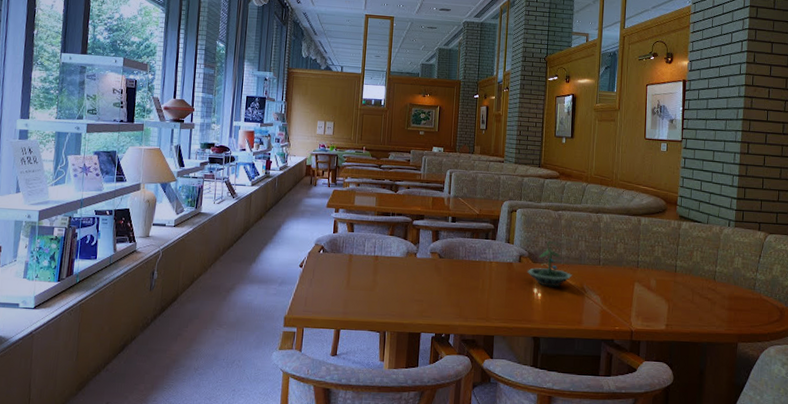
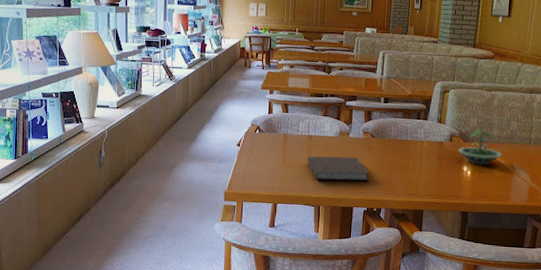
notebook: none [373,277,438,305] -> present [307,156,370,182]

